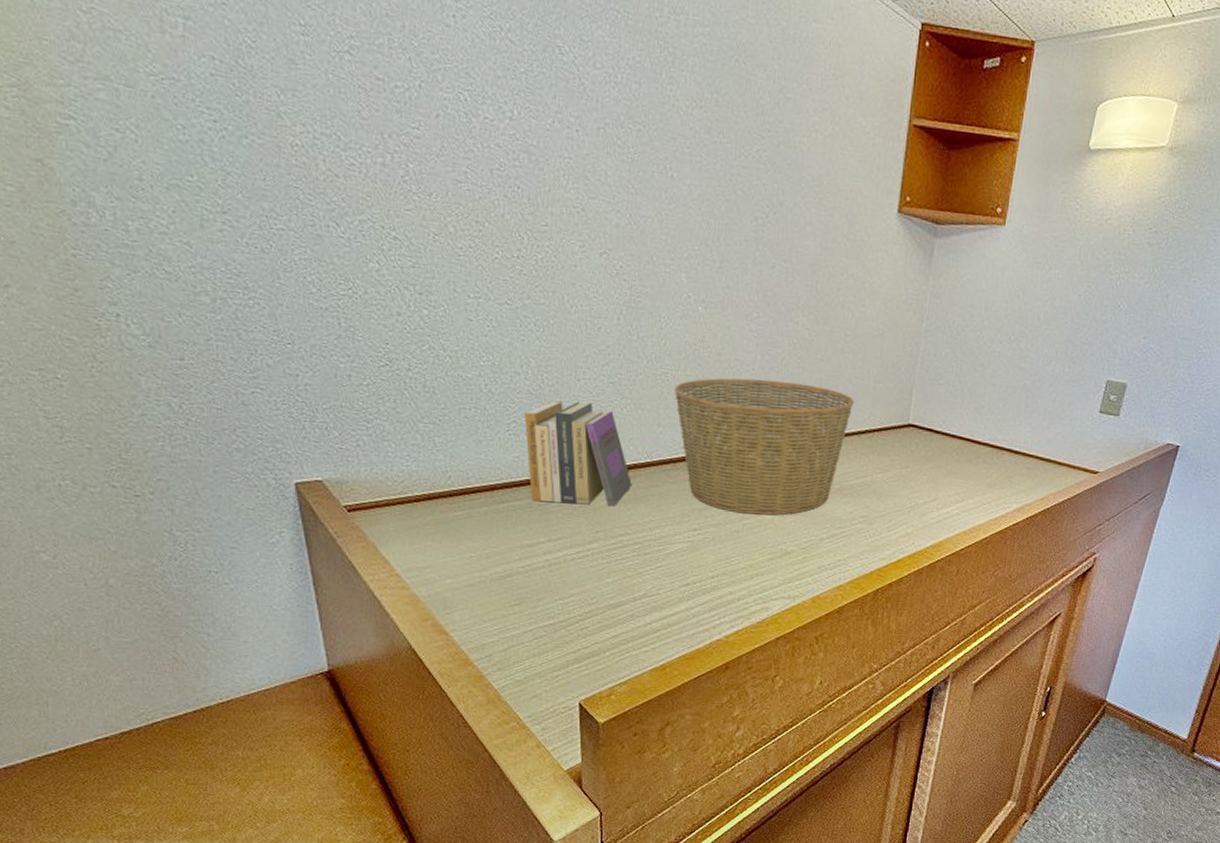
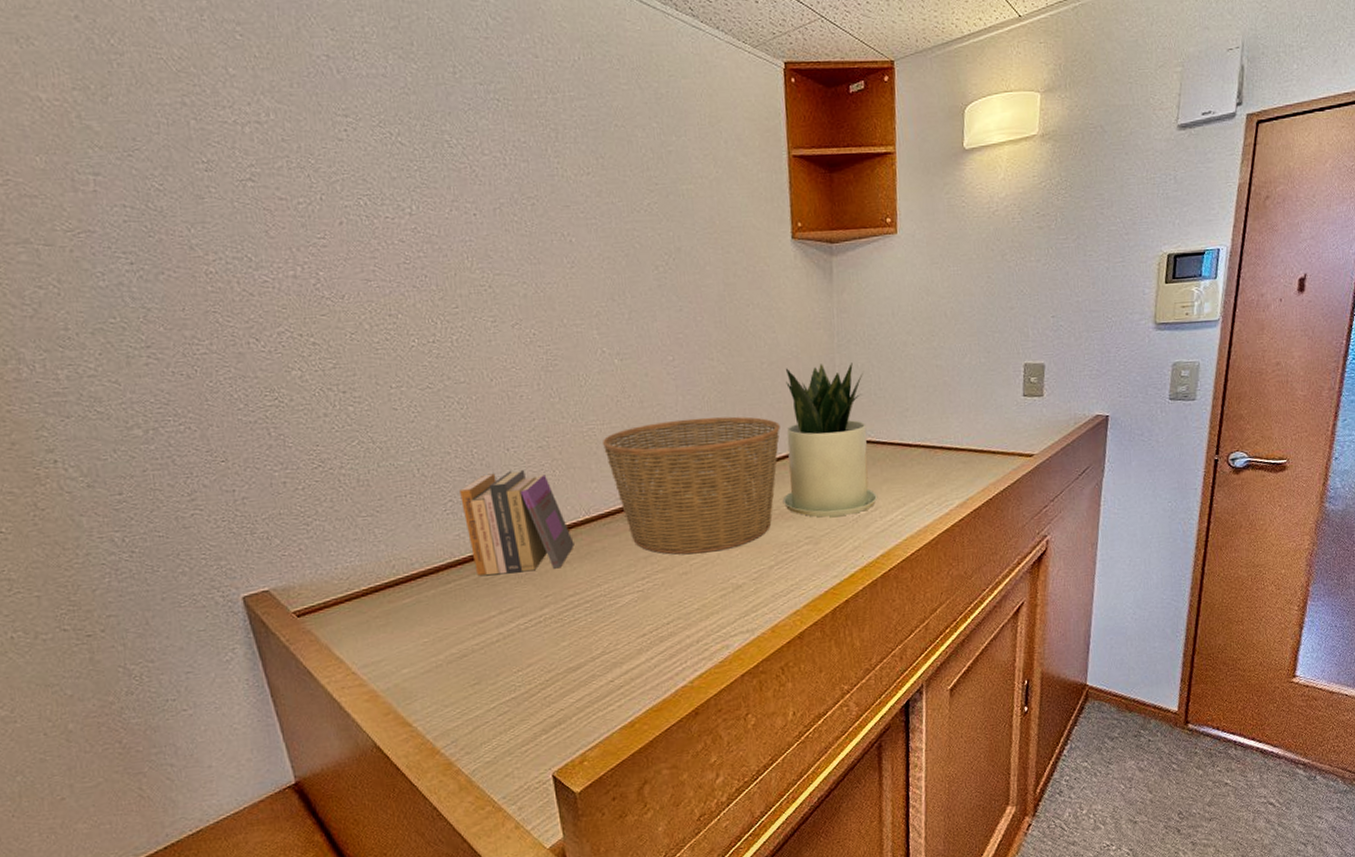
planter: none [844,345,947,501] -> present [782,363,878,517]

